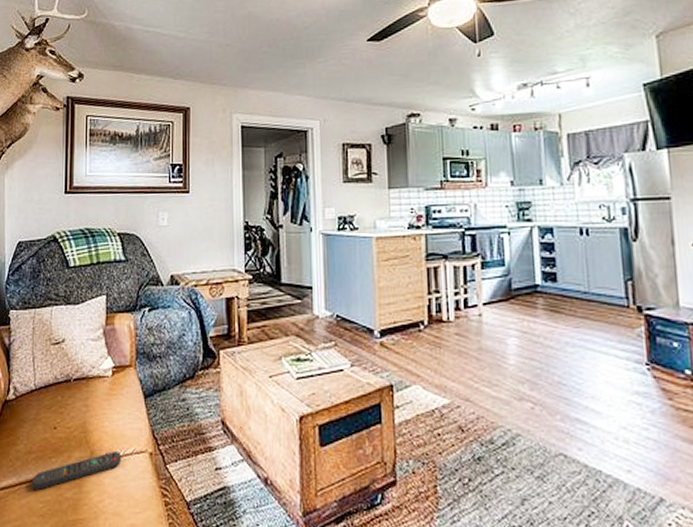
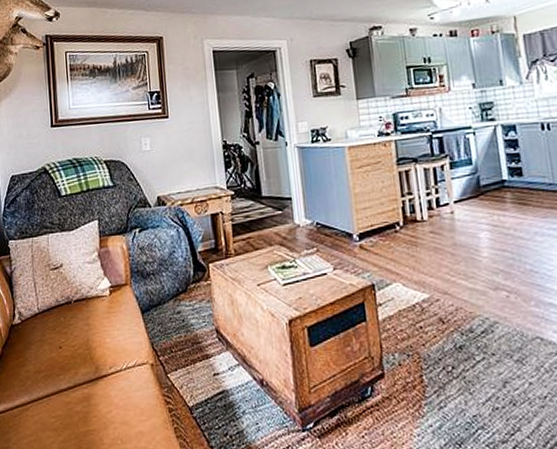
remote control: present [32,450,122,490] -> none [43,364,126,406]

